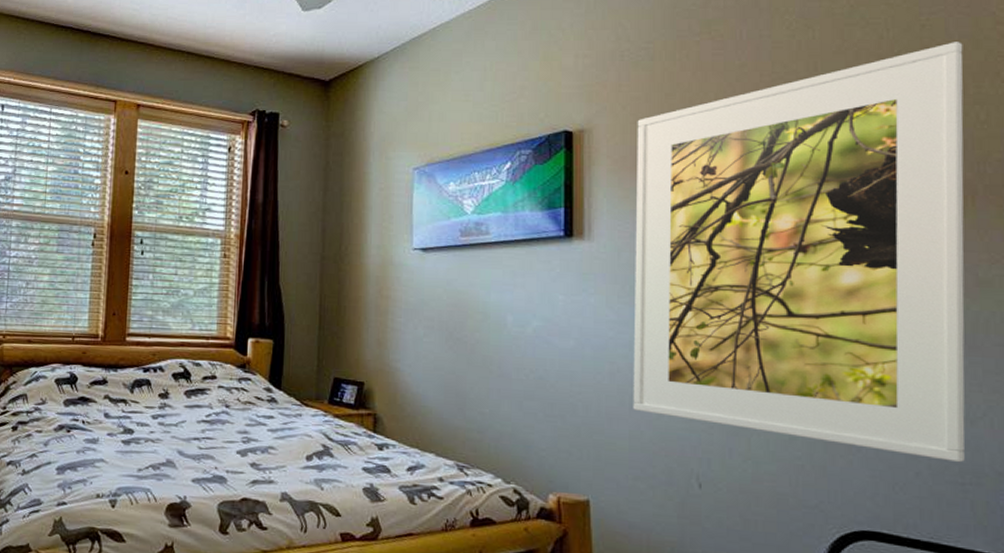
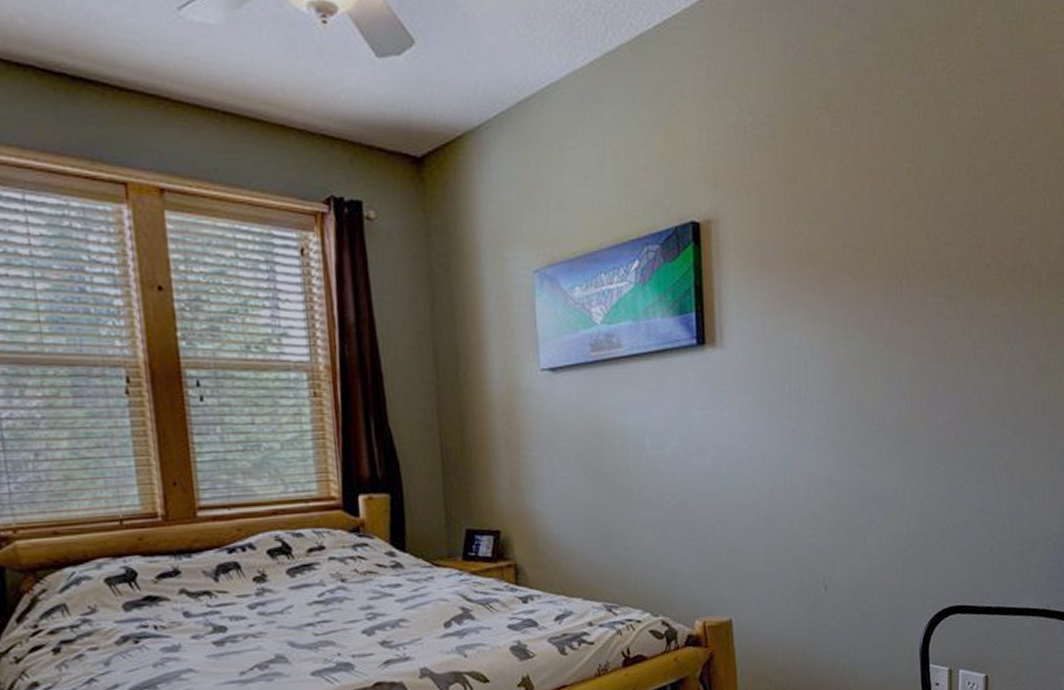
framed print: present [633,42,966,463] -> none [762,125,1037,534]

